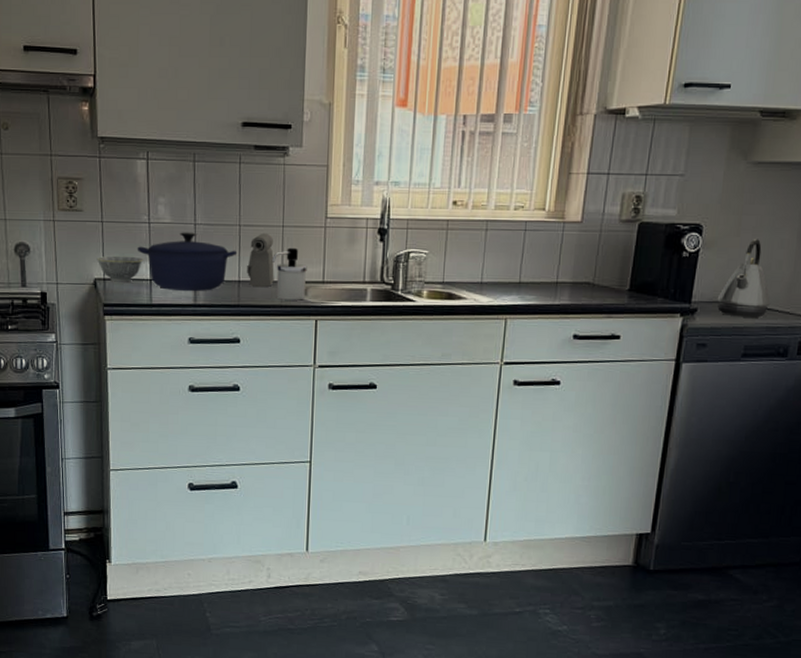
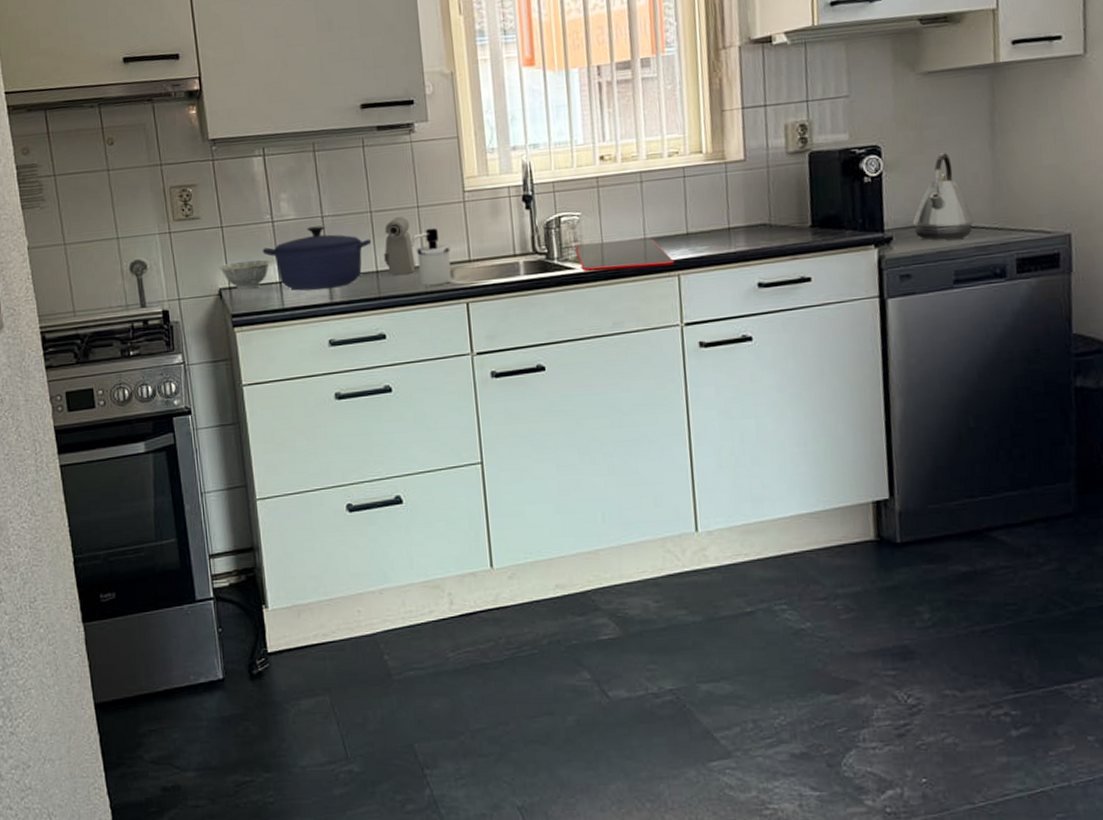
cutting board: none [418,279,504,309] -> present [574,238,675,272]

